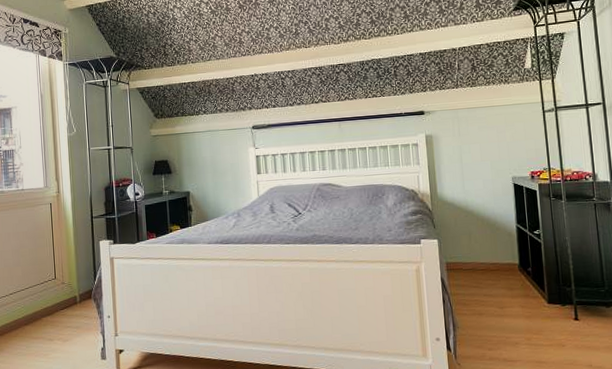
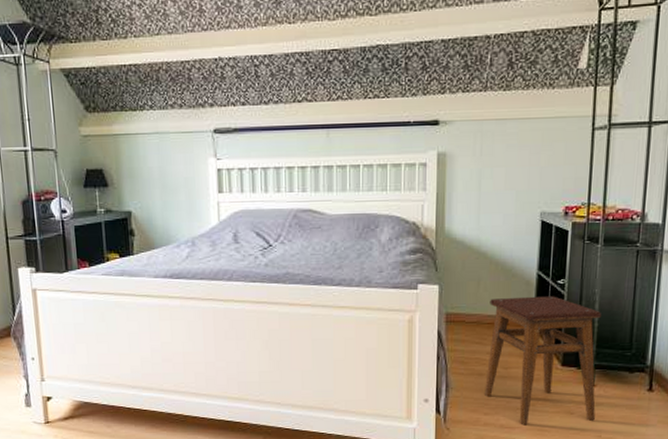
stool: none [481,244,584,359] -> present [485,296,601,426]

